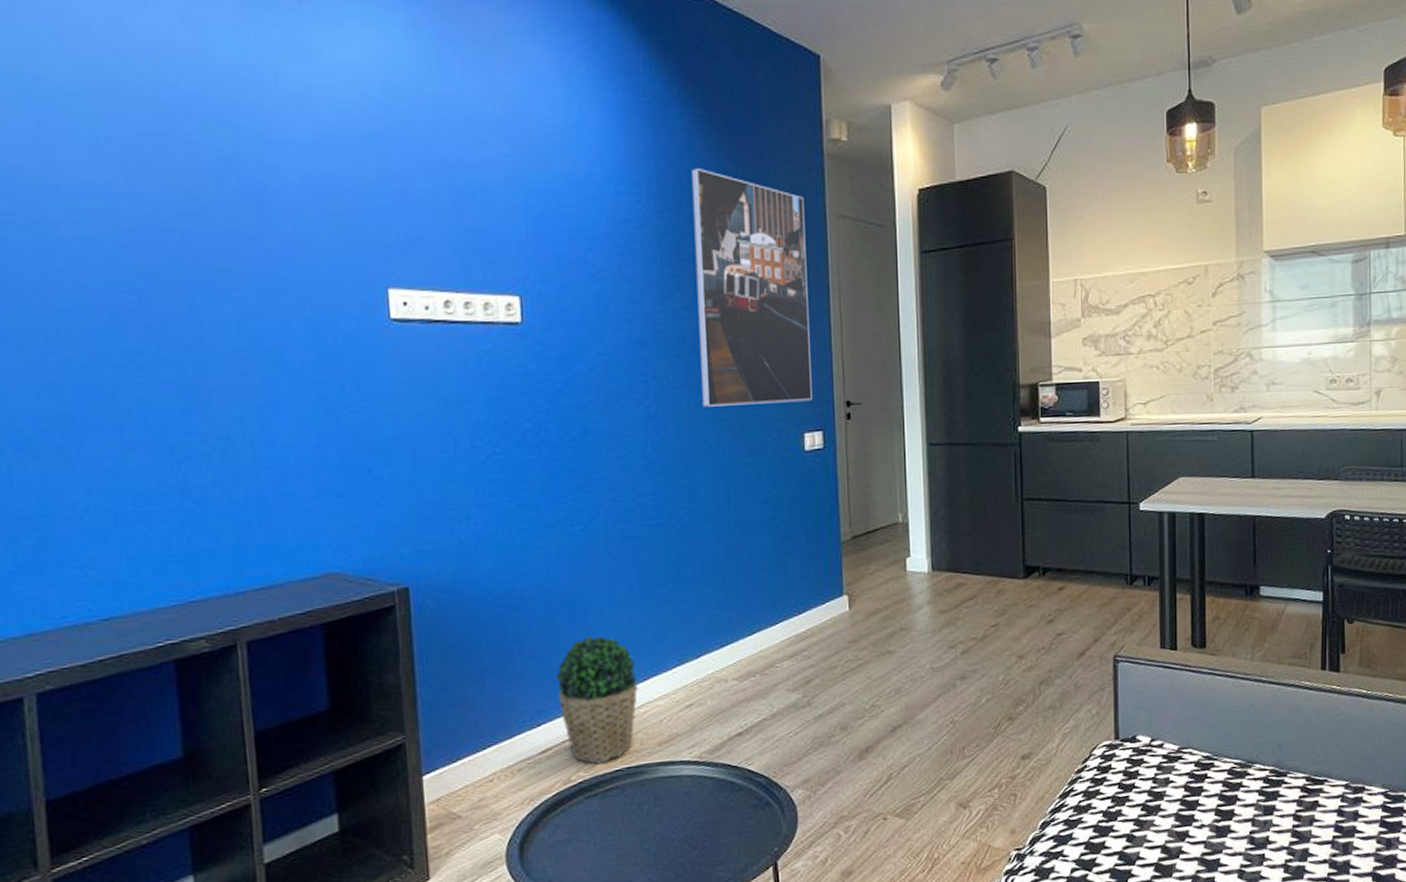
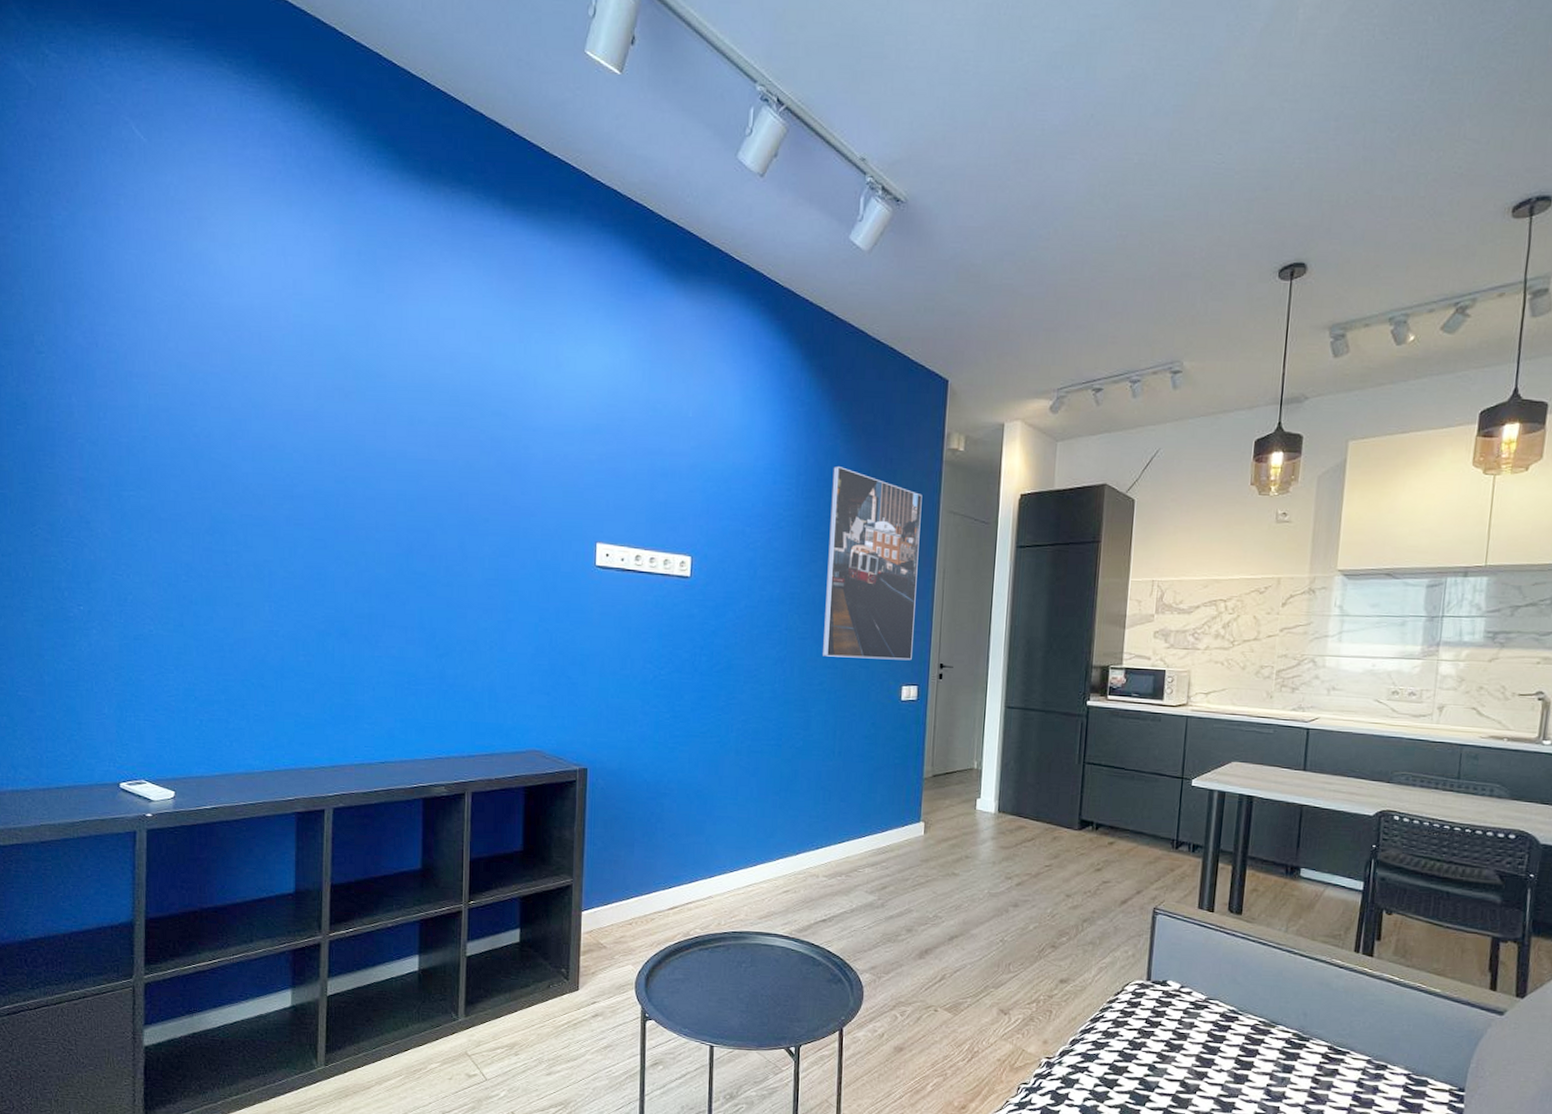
potted plant: present [555,636,639,764] -> none [686,825,749,925]

